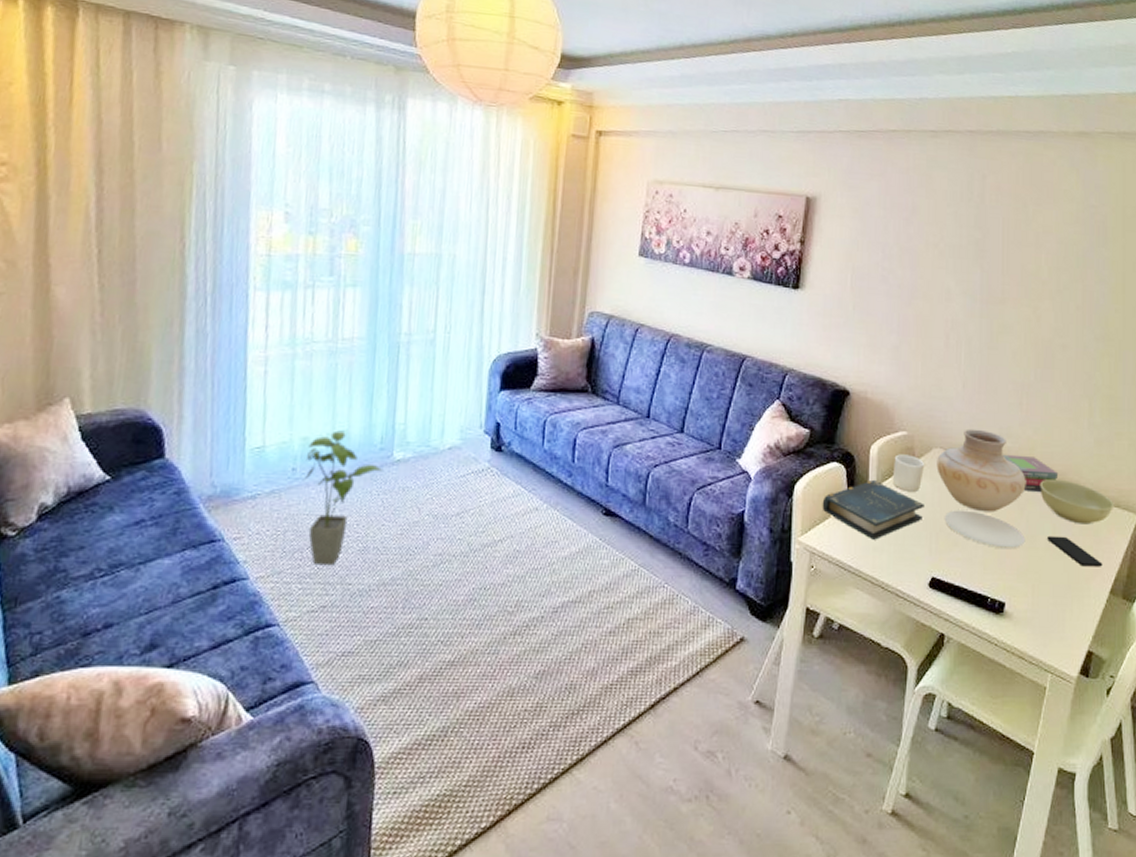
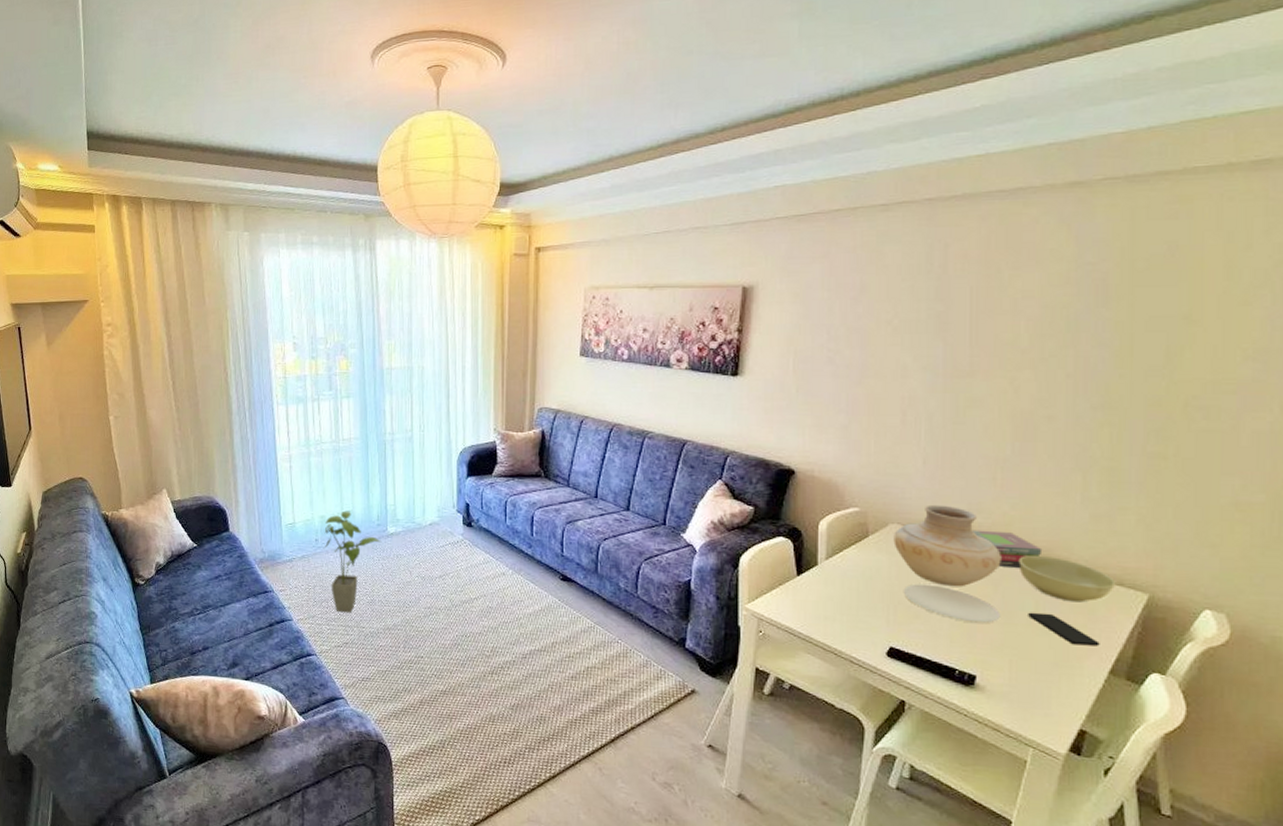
book: present [822,479,924,540] -> none [769,553,880,610]
mug: present [892,454,925,492] -> none [844,529,881,565]

